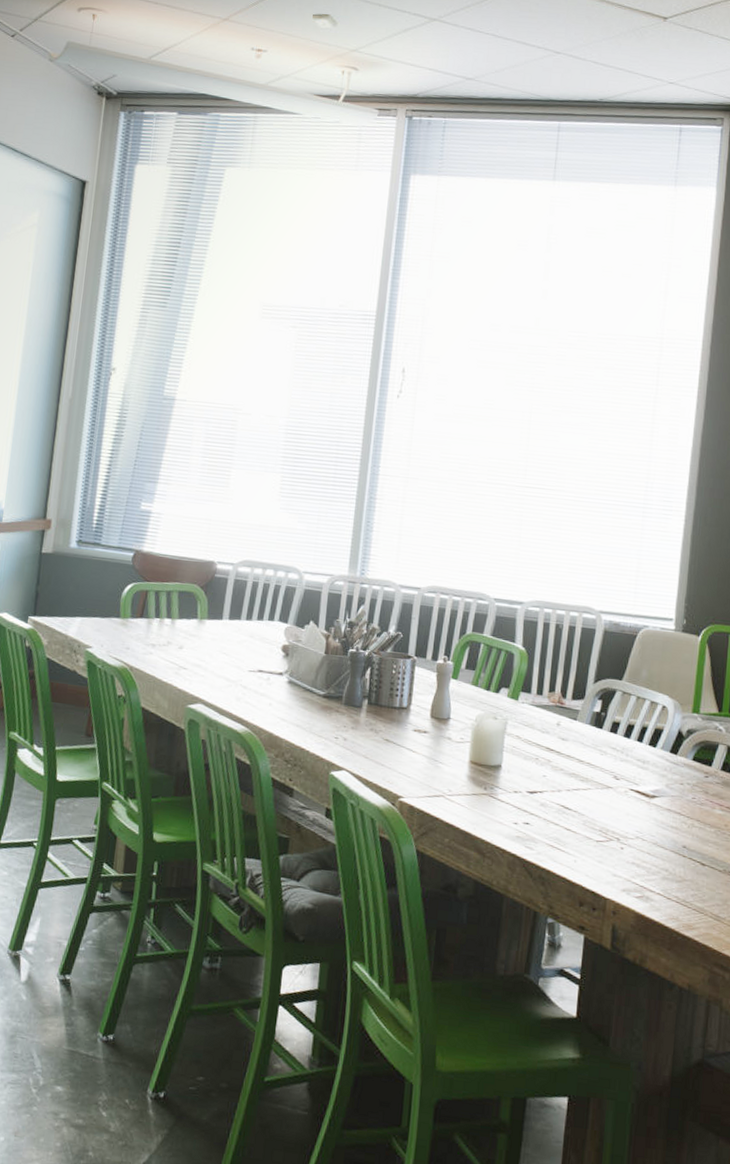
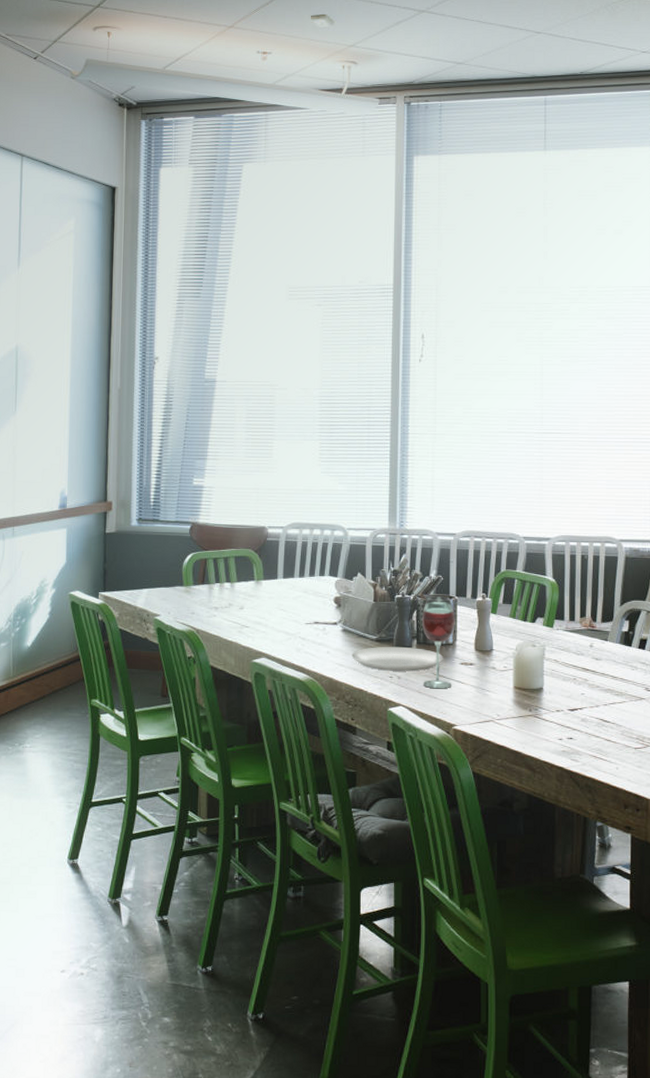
plate: none [295,703,396,734] -> present [351,646,444,671]
wineglass: none [370,654,412,756] -> present [421,596,455,689]

